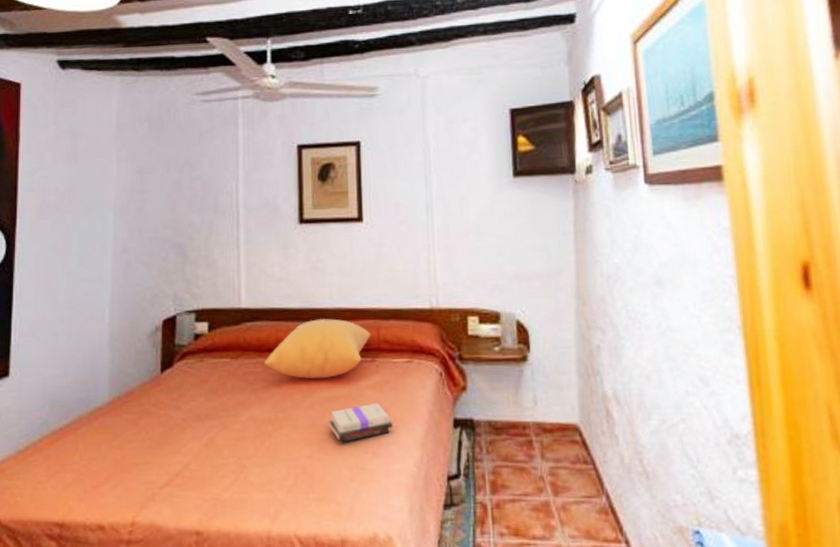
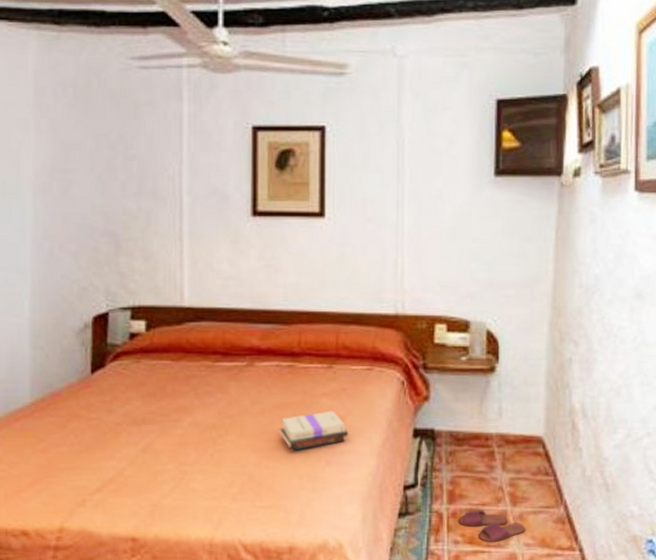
cushion: present [263,319,371,378] -> none [208,321,329,384]
slippers: none [503,500,570,534] -> present [459,510,526,542]

